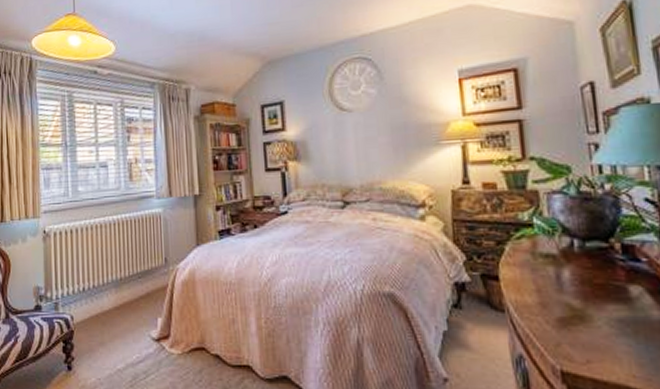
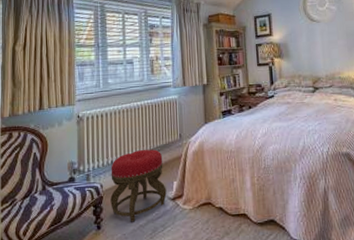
stool: none [82,275,149,365] -> present [110,149,167,222]

